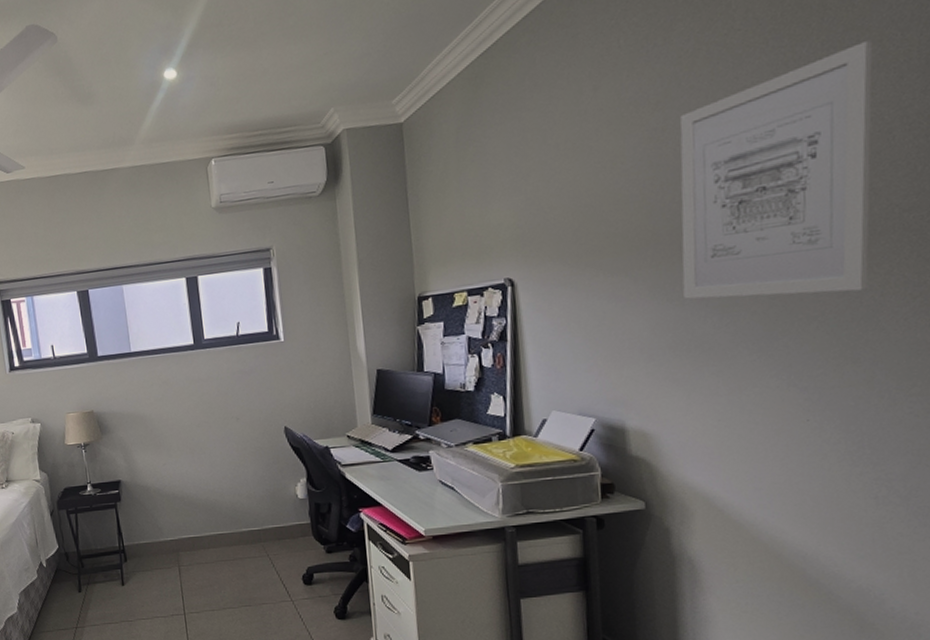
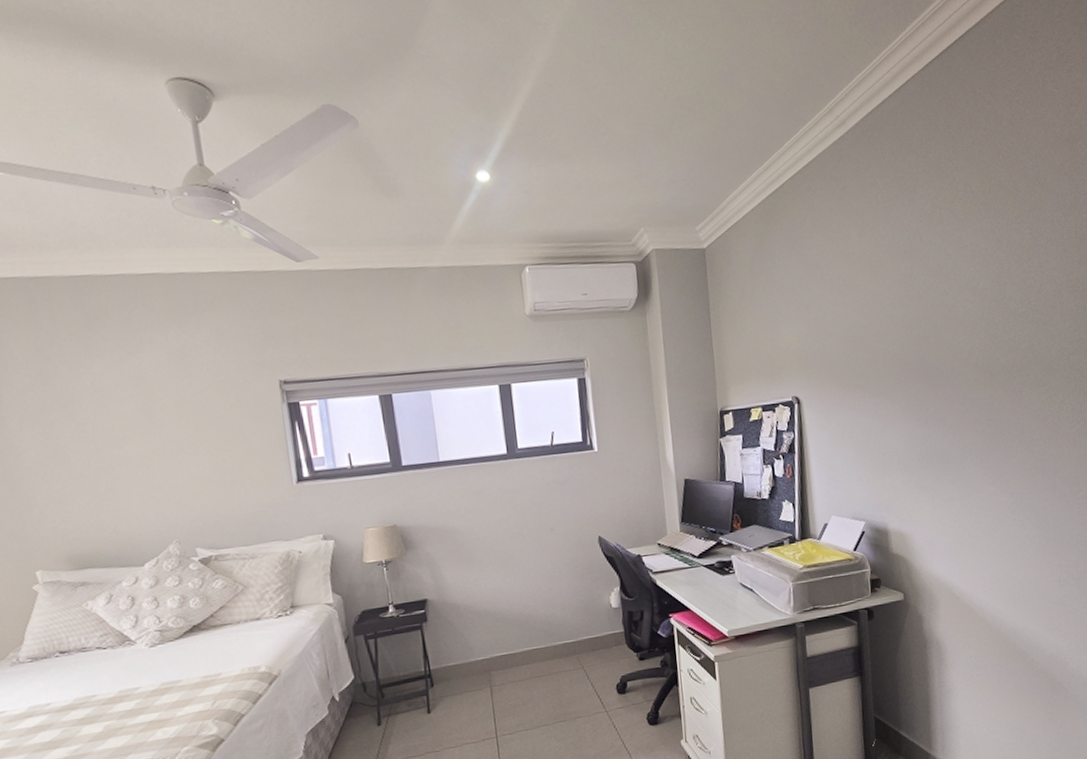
wall art: present [680,39,873,300] -> none [922,219,1050,419]

